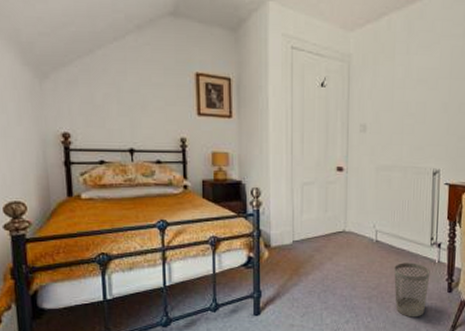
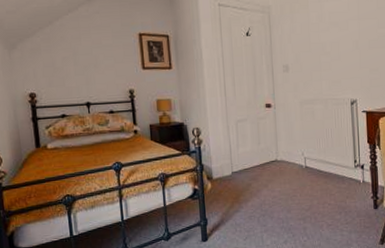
wastebasket: present [394,263,431,318] -> none [324,184,357,234]

